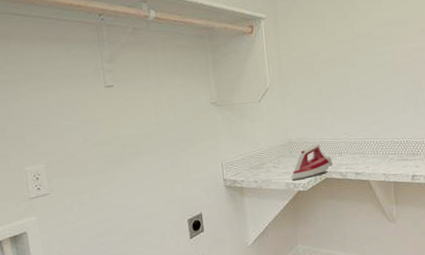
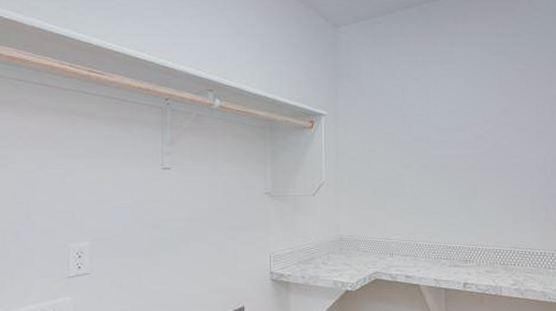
iron: present [292,143,333,181] -> none [340,242,383,279]

